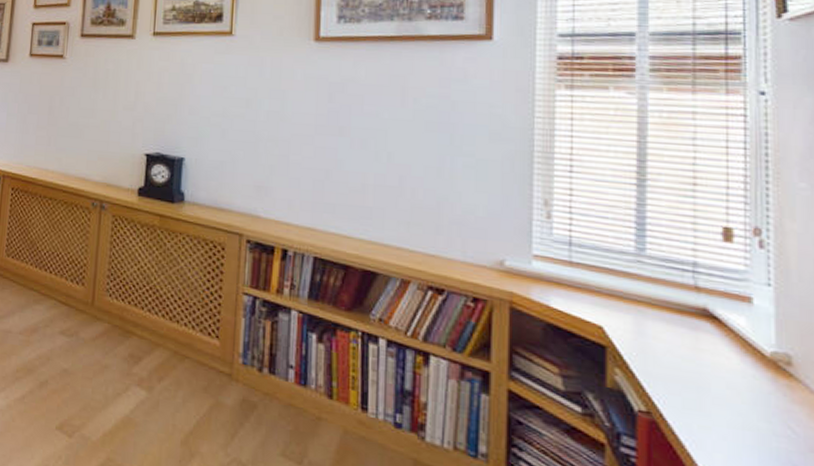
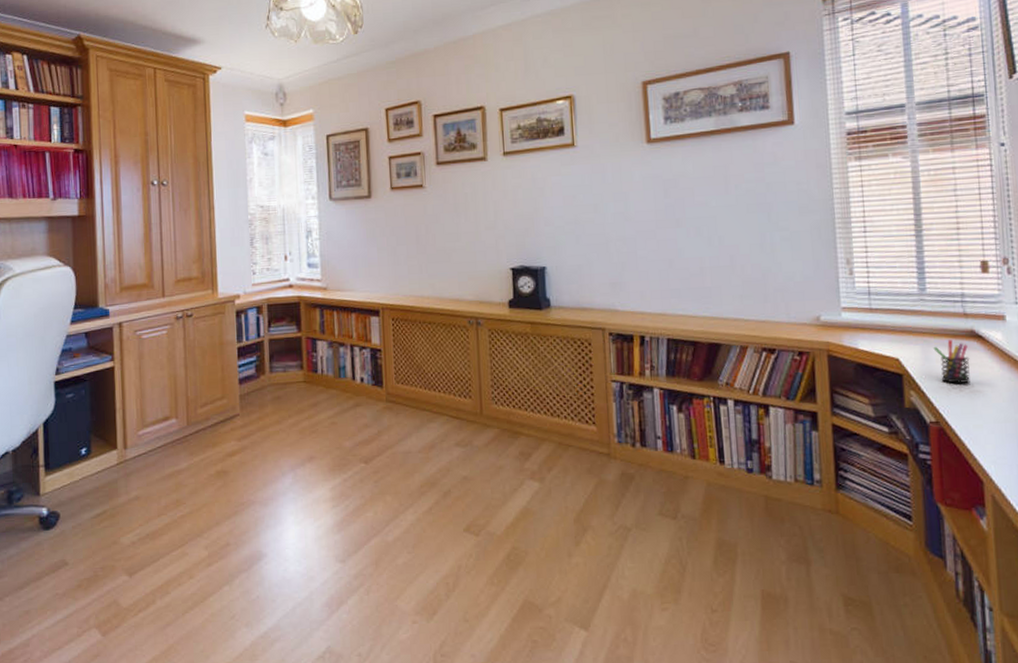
pen holder: none [650,315,699,372] -> present [933,340,970,384]

